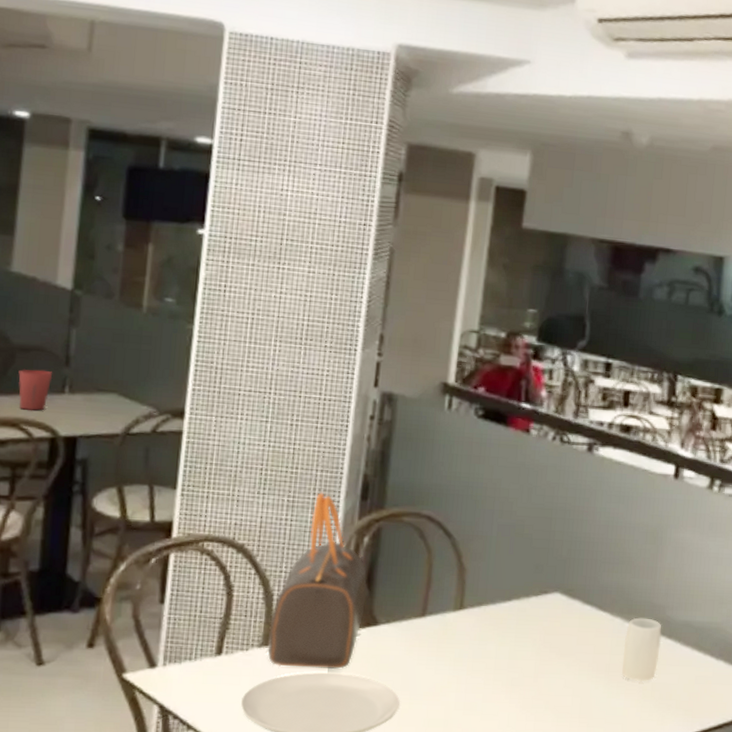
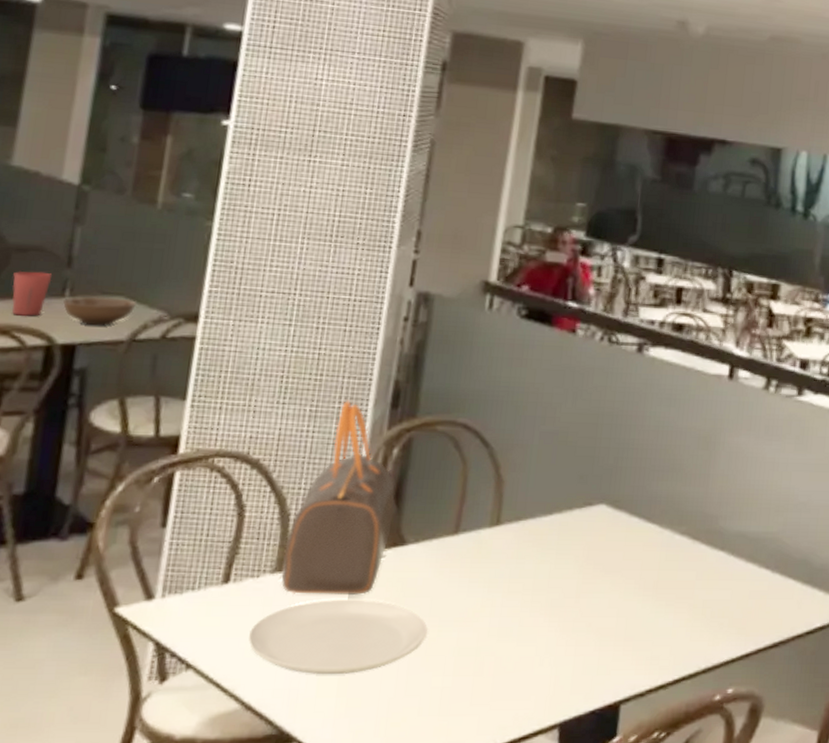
bowl: none [64,393,129,420] -> present [63,296,138,325]
cup: present [622,617,662,681] -> none [671,529,714,598]

